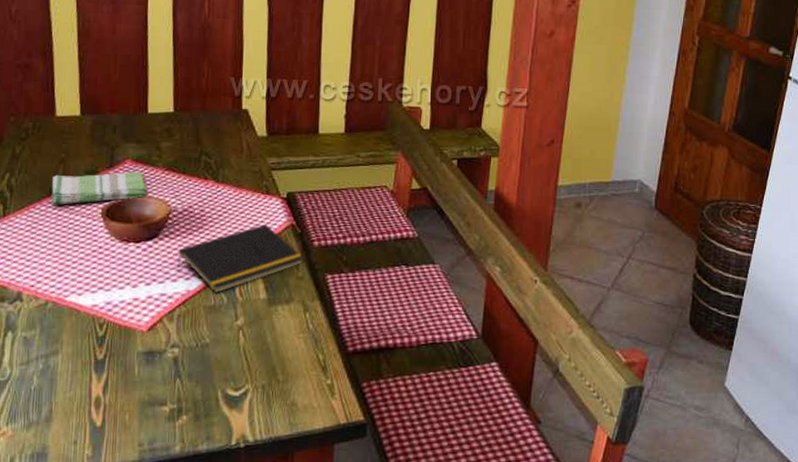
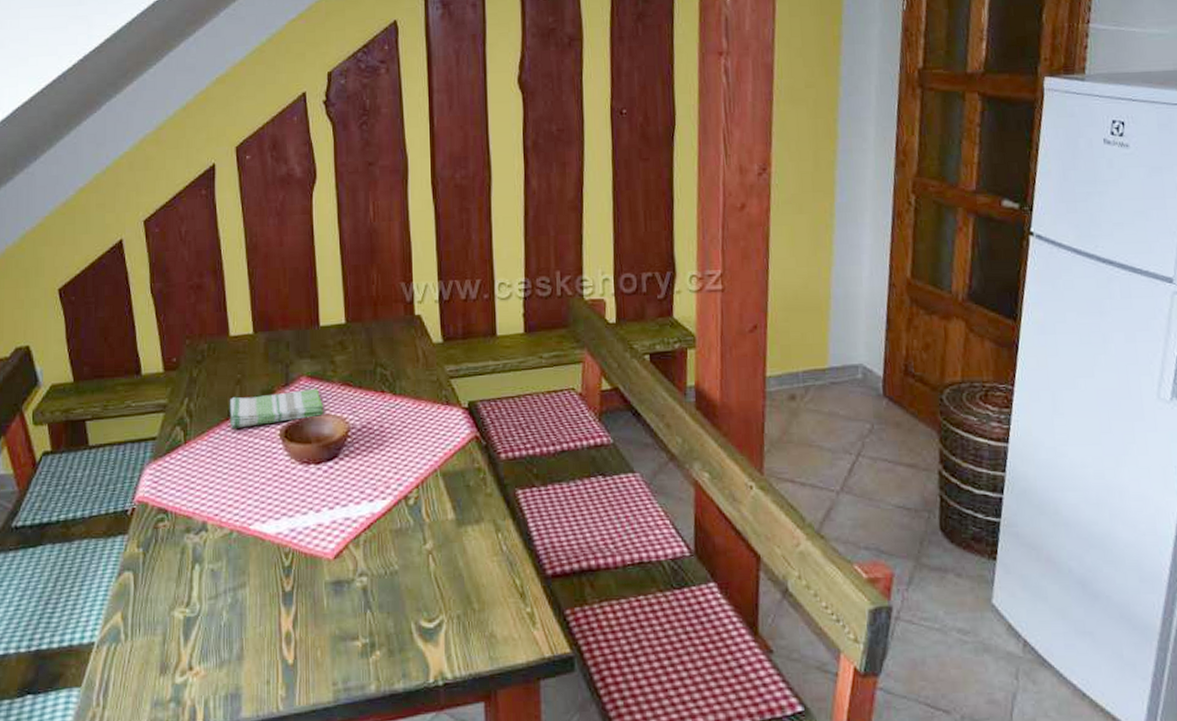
notepad: present [177,224,304,293] -> none [359,438,492,515]

